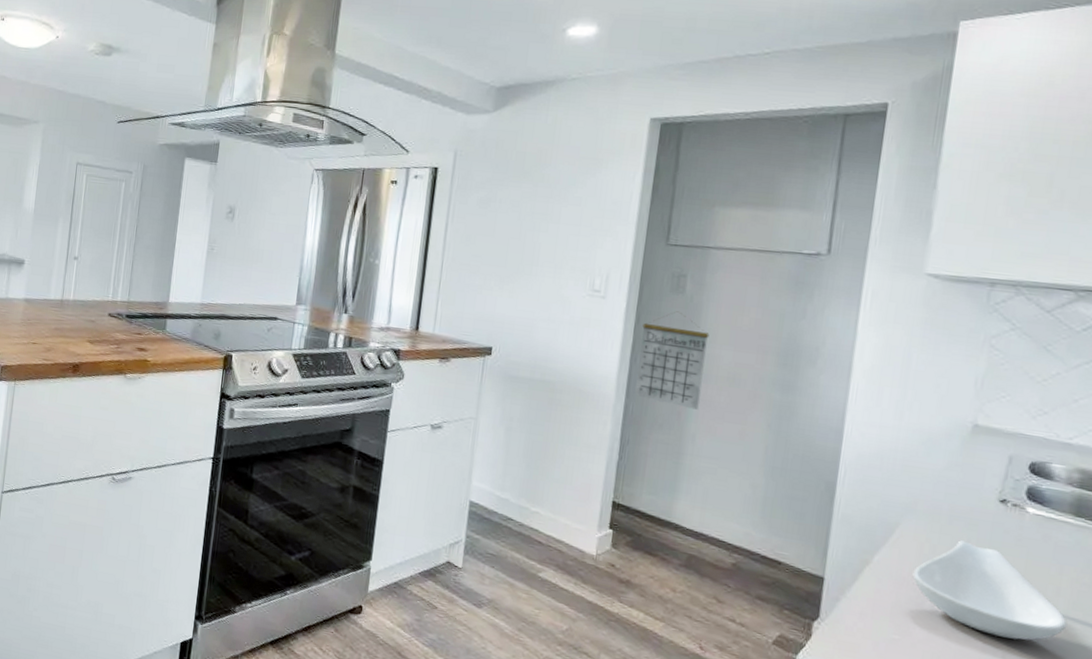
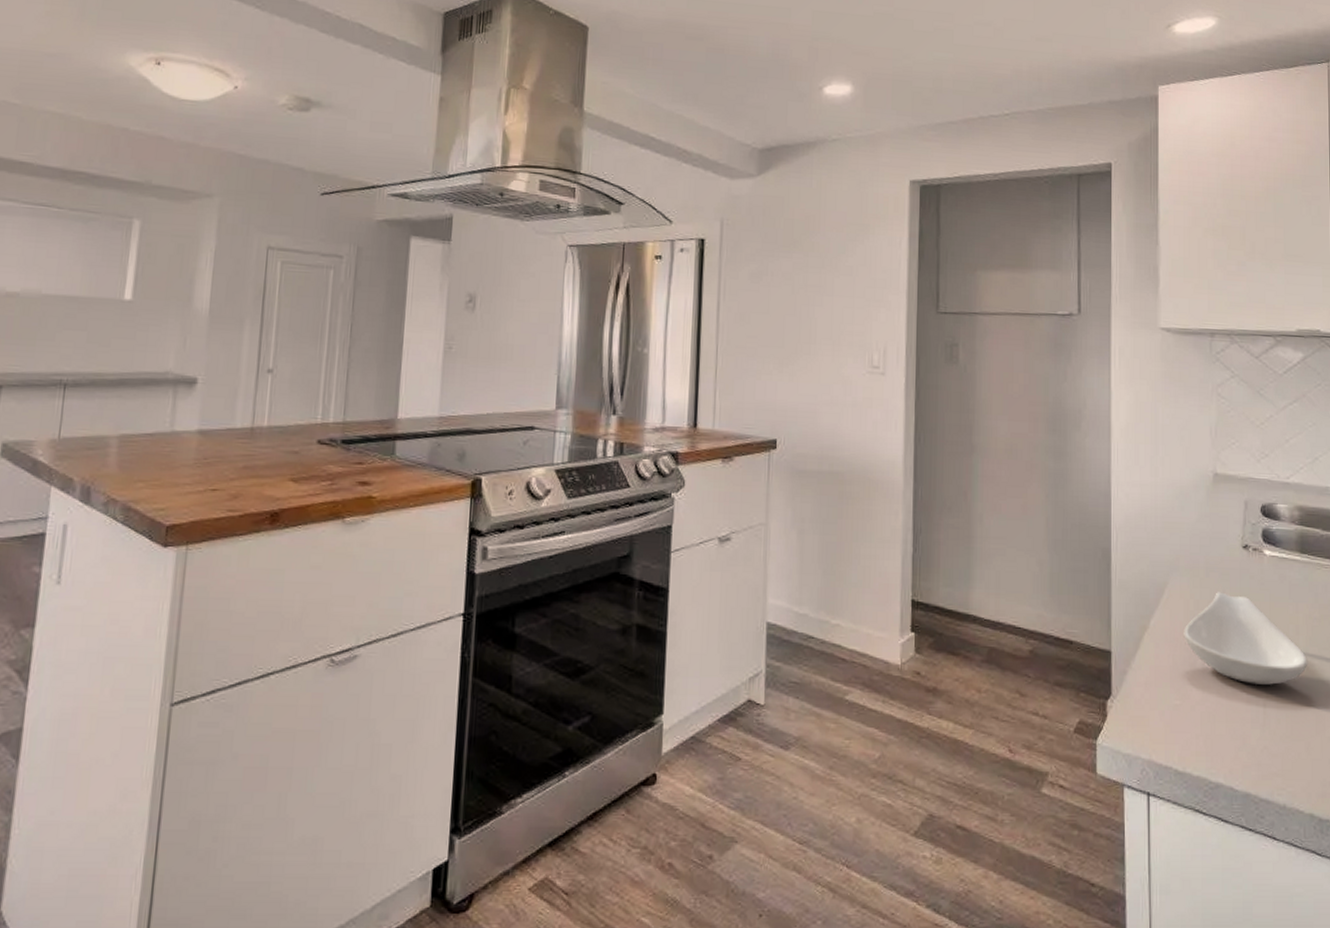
calendar: present [635,311,710,410] -> none [922,383,985,487]

